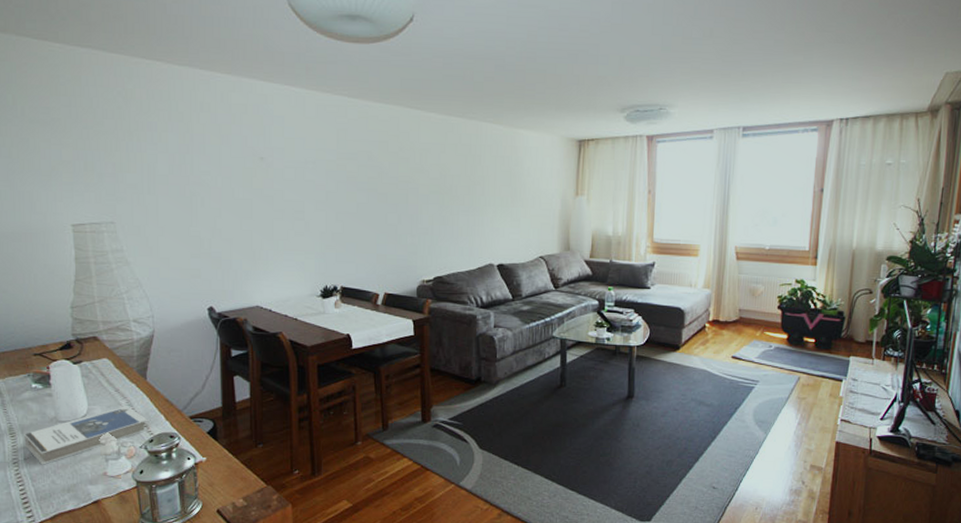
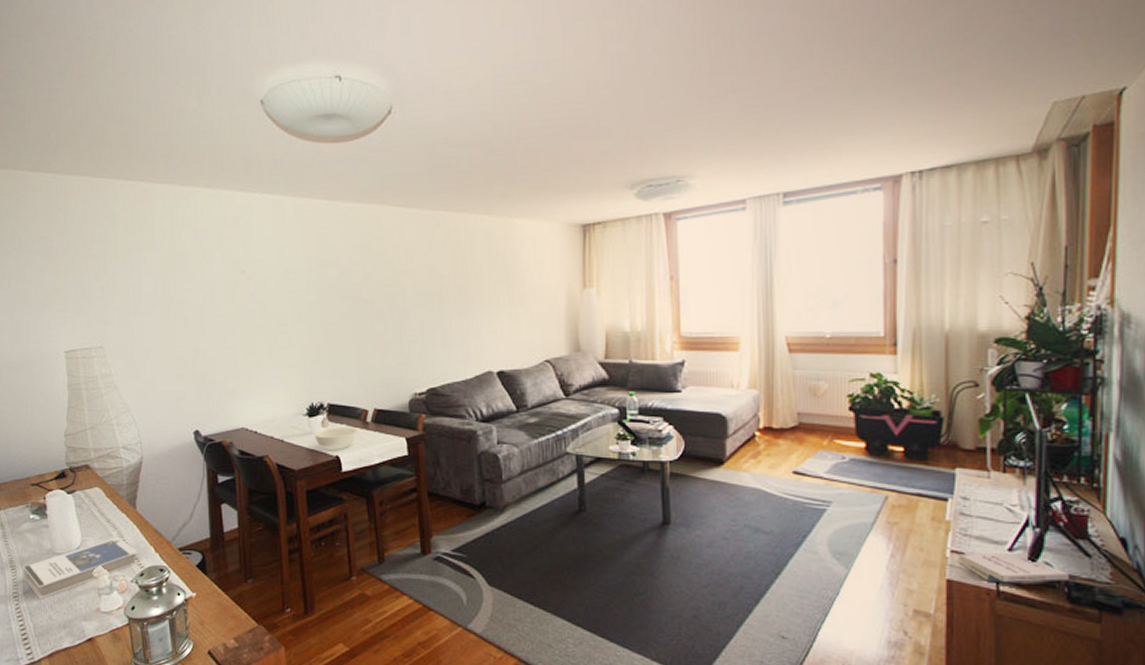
bowl: none [327,308,368,330] -> present [314,427,357,451]
books: none [845,421,919,447] -> present [958,552,1069,588]

